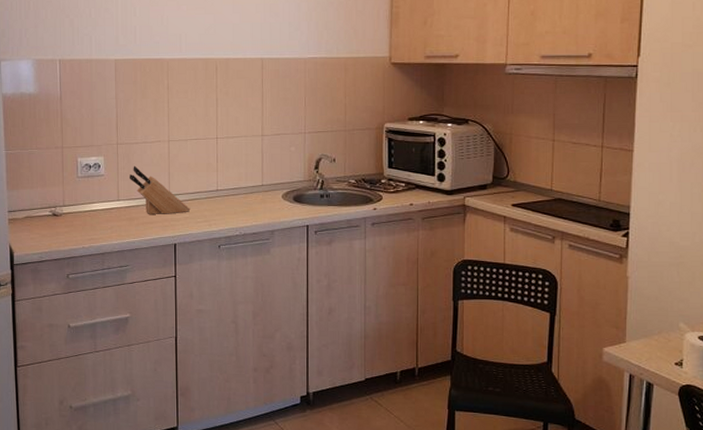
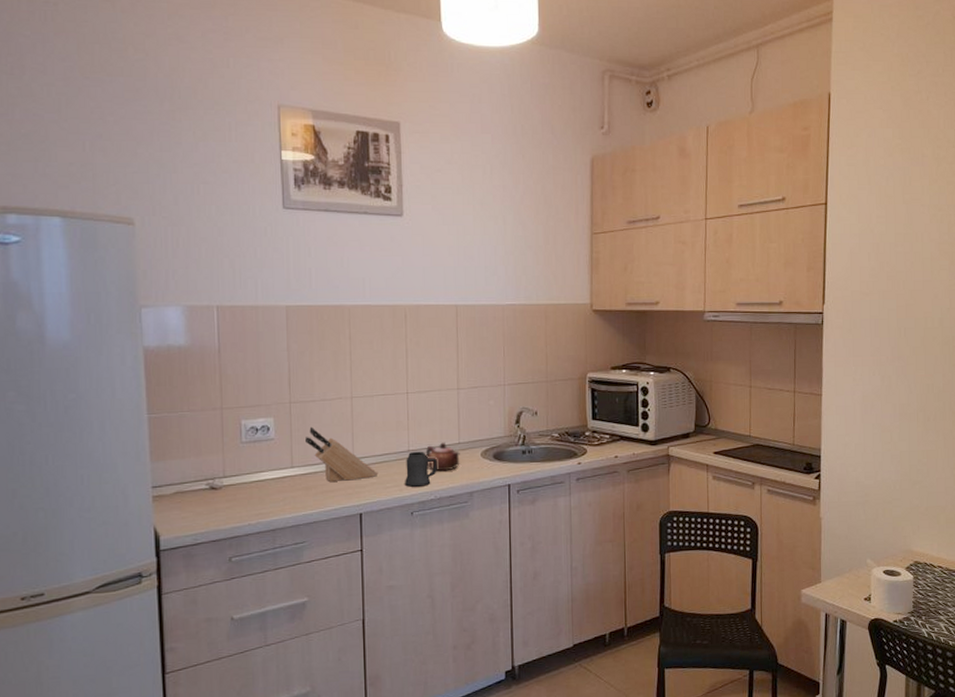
mug: none [212,191,242,223] -> present [404,451,437,487]
teapot: none [232,184,263,210] -> present [425,442,460,472]

